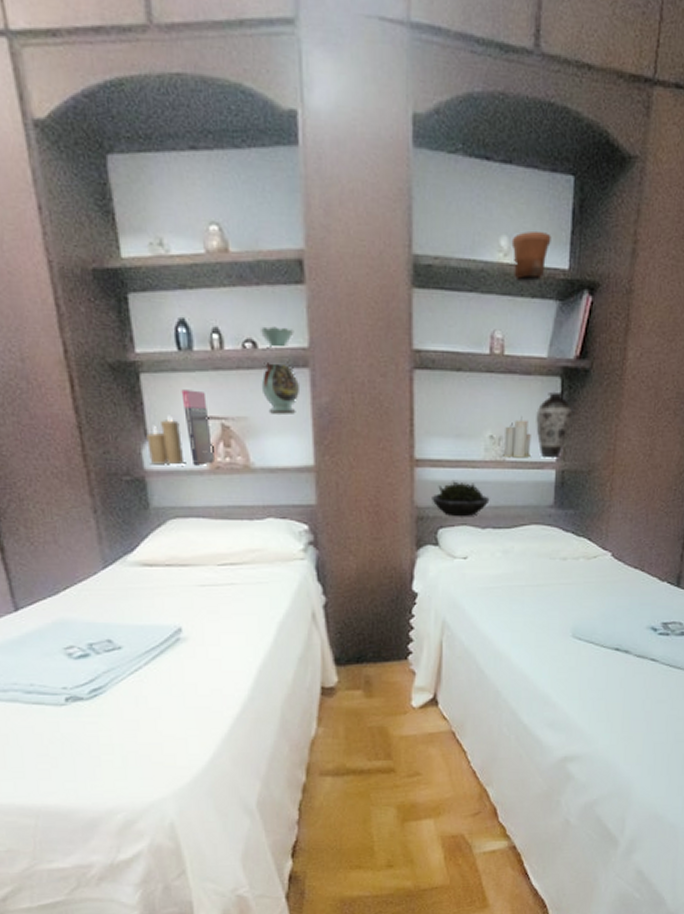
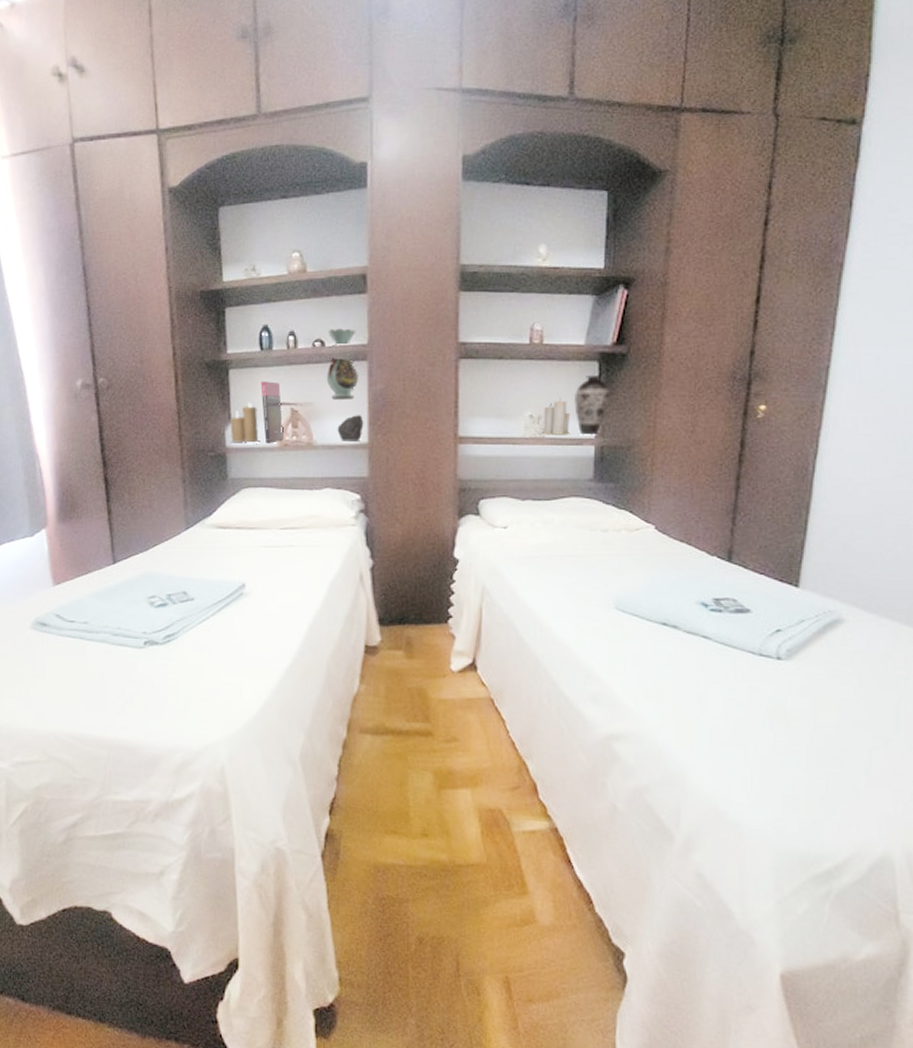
decorative stone: none [278,433,308,464] -> present [337,415,364,442]
succulent plant: present [432,481,490,516] -> none [474,456,530,488]
planter: present [511,232,551,283] -> none [549,239,587,282]

